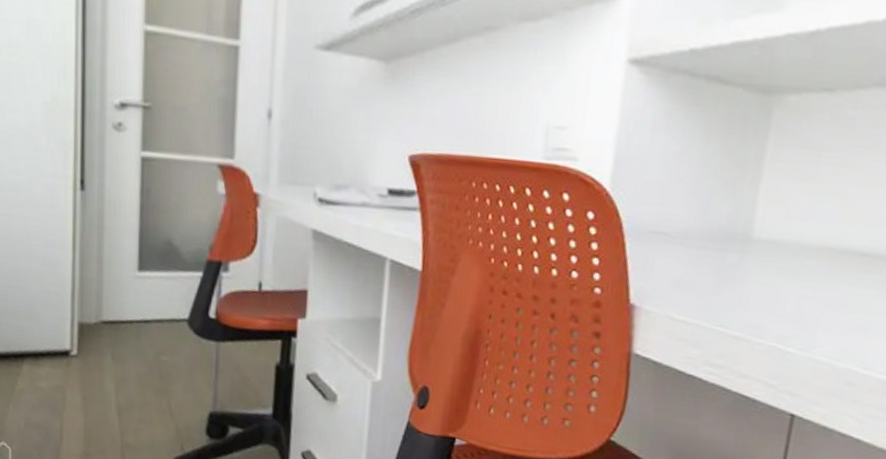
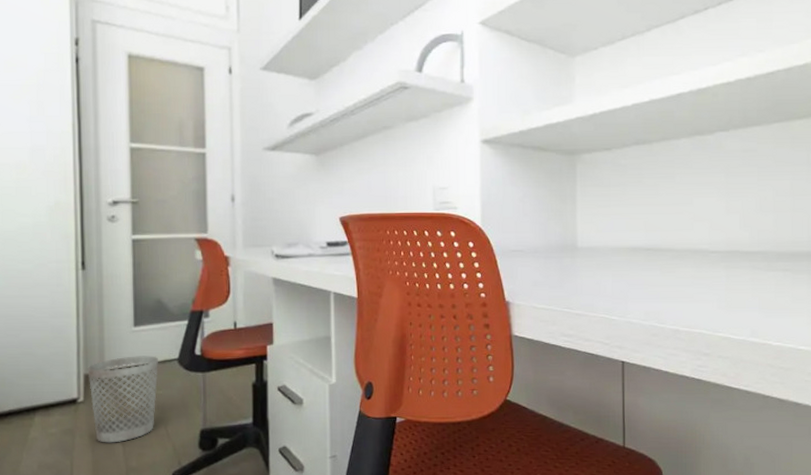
wastebasket: none [82,307,166,412] -> present [87,356,159,443]

